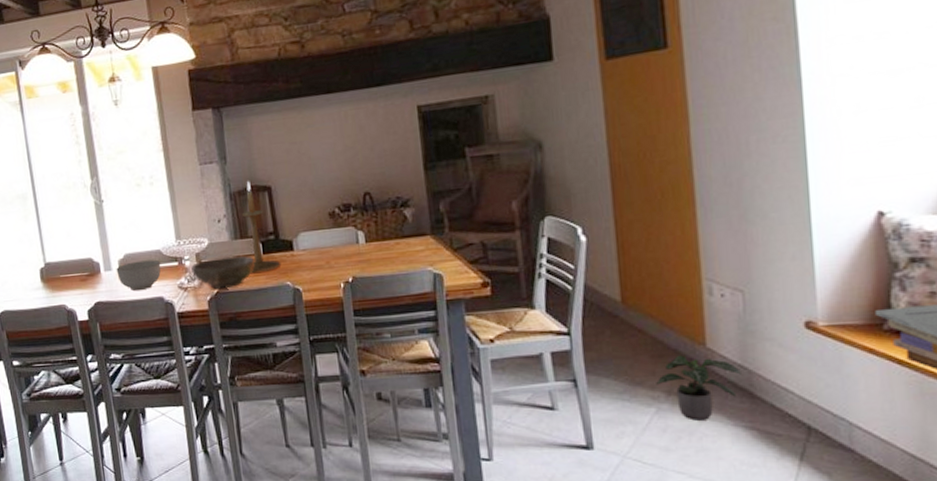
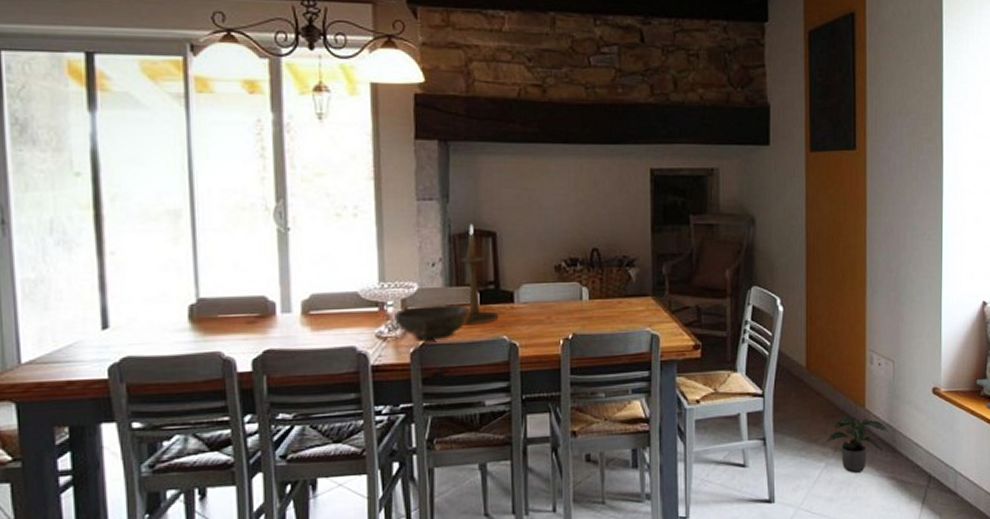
bowl: present [116,259,161,291] -> none [298,303,357,339]

